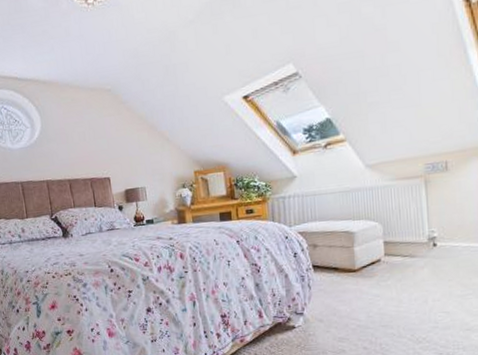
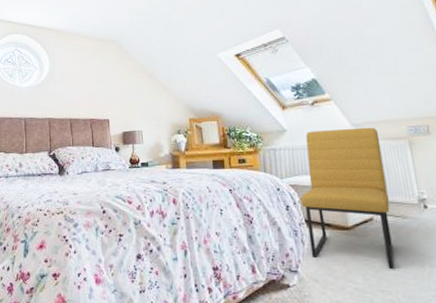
chair: none [309,167,399,307] -> present [300,127,394,270]

